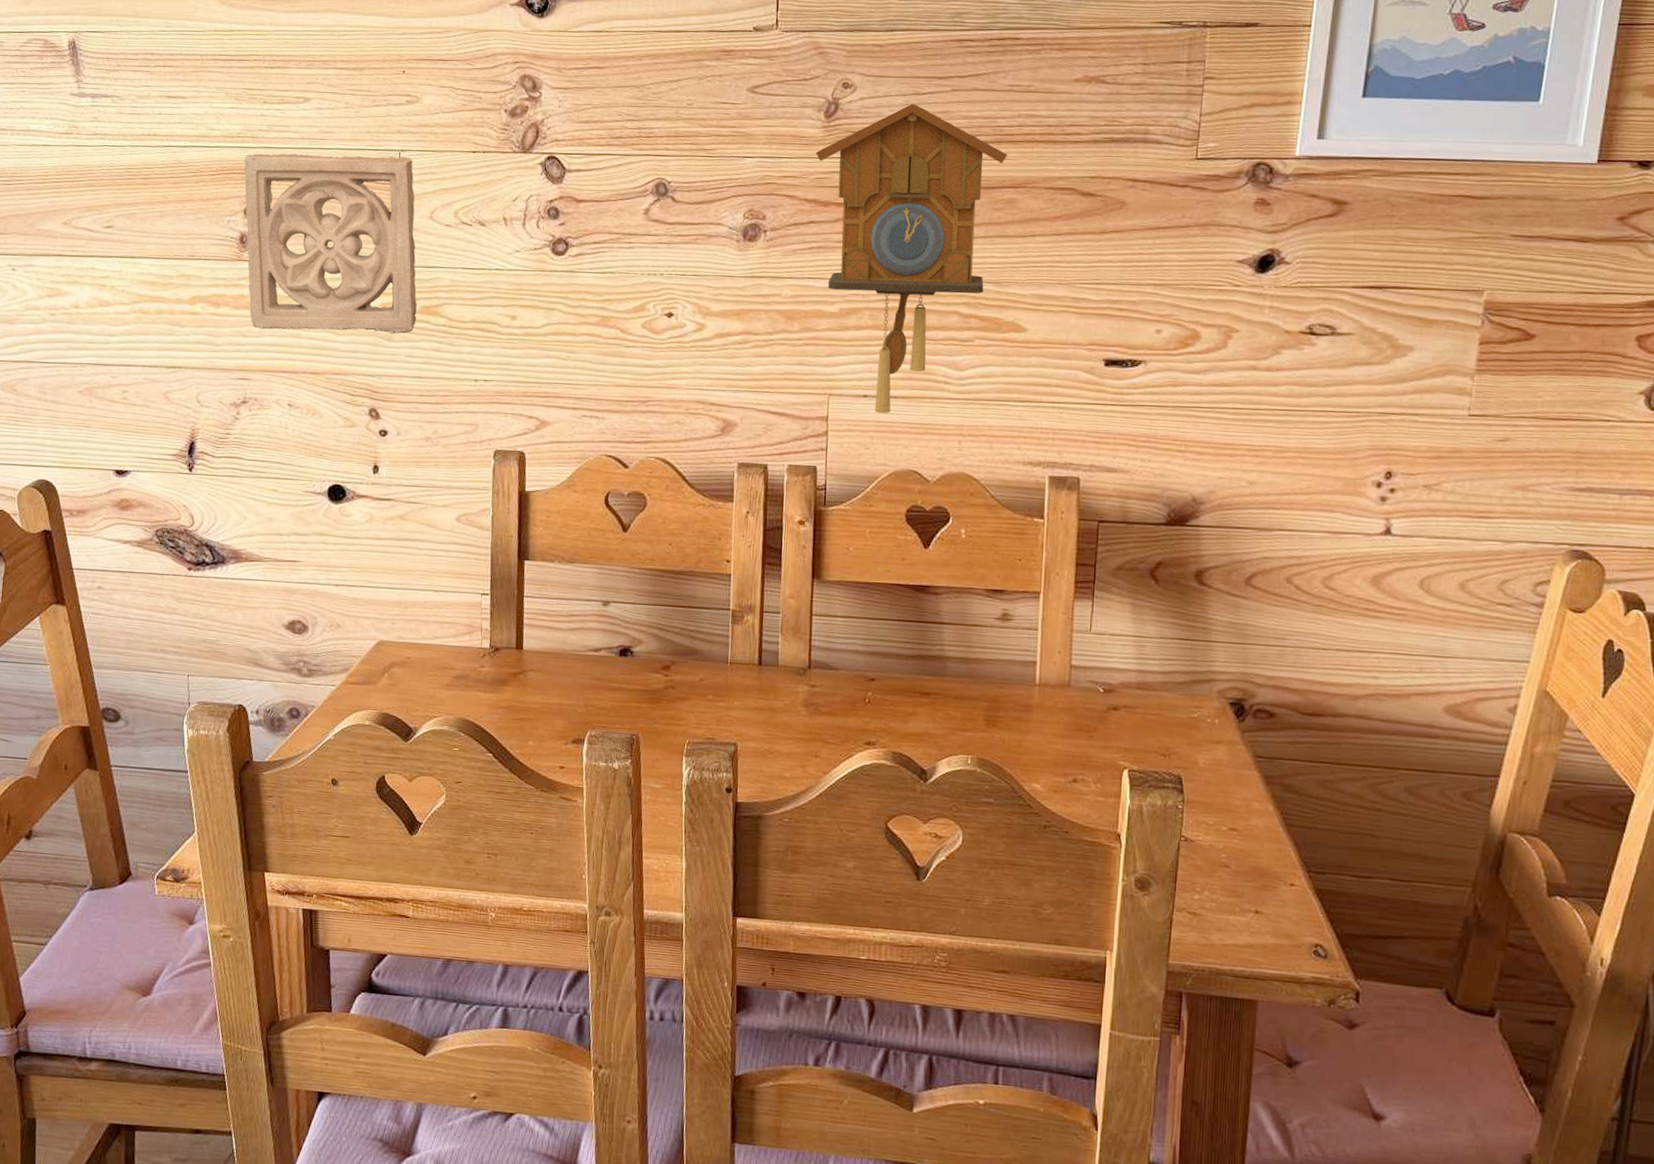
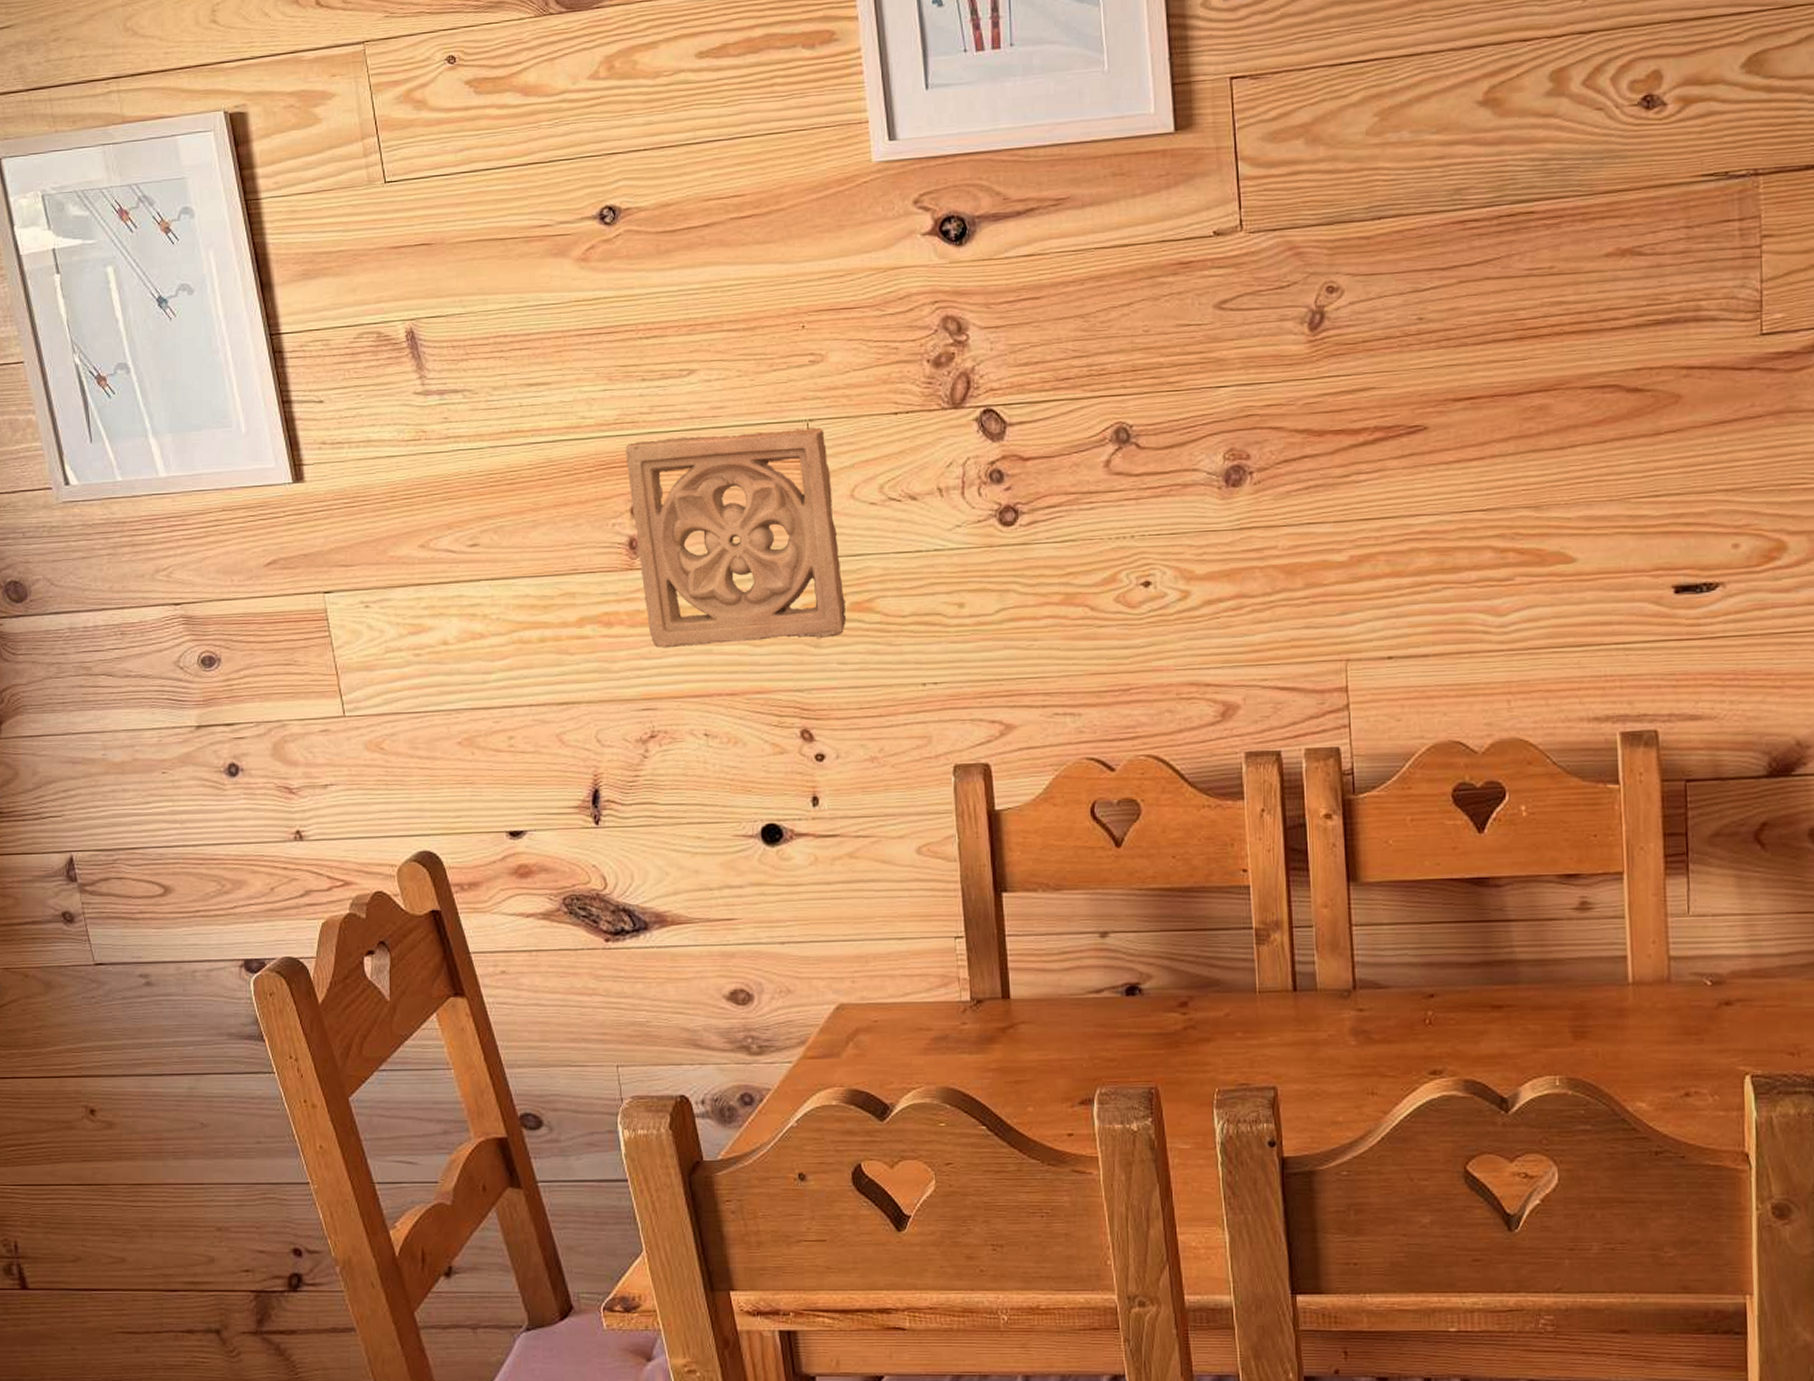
cuckoo clock: present [815,103,1007,414] -> none [1302,302,1533,677]

